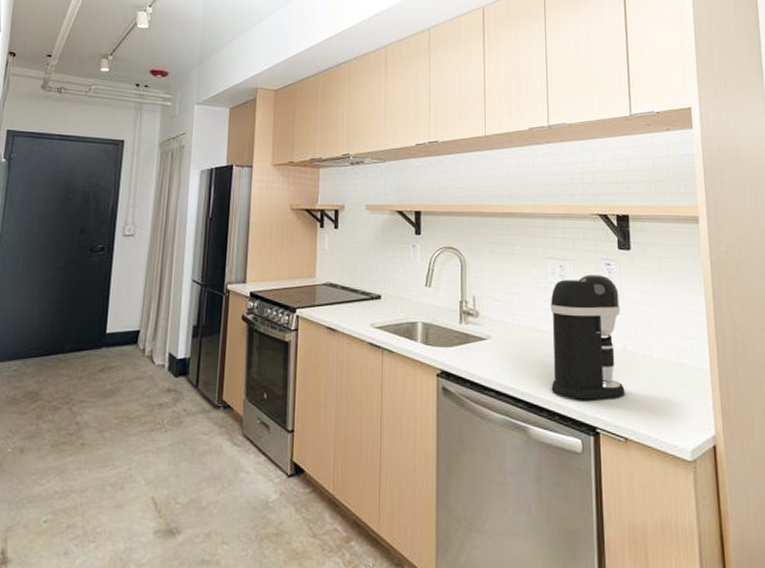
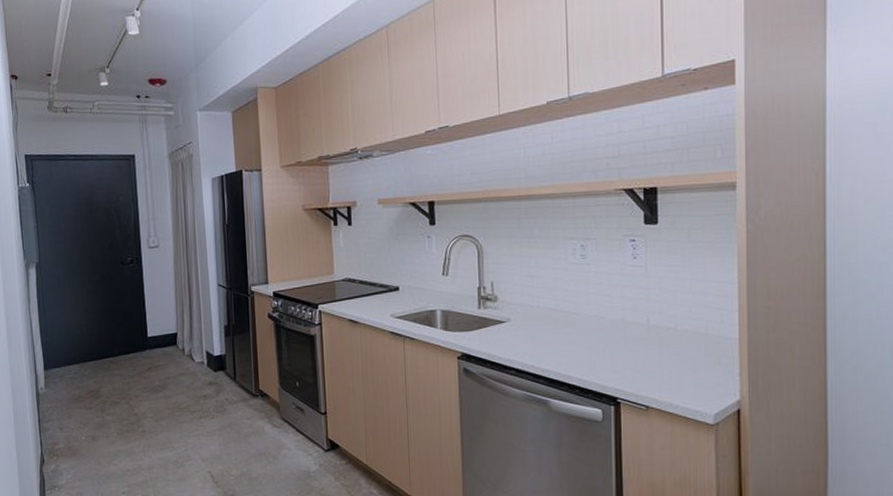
coffee maker: present [550,274,625,400] -> none [570,252,647,374]

